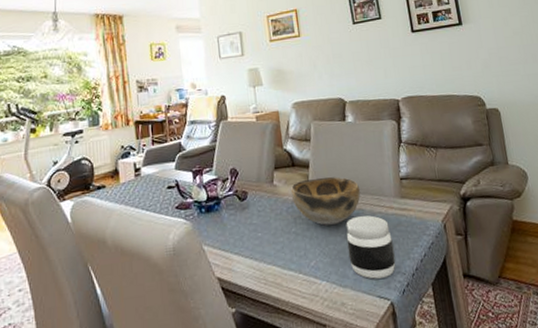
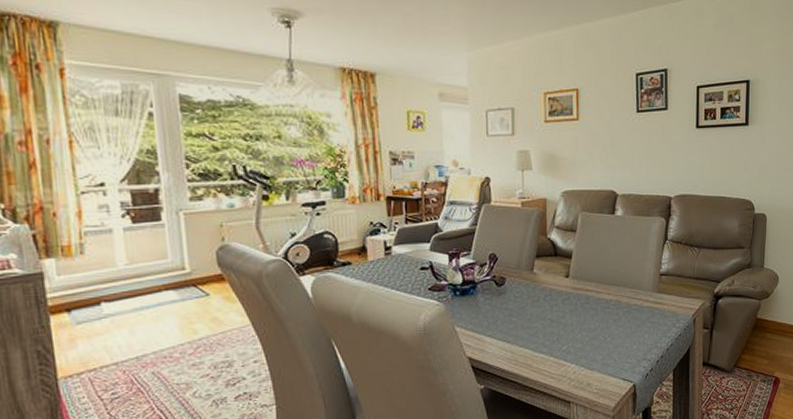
decorative bowl: present [290,176,361,225] -> none [550,268,620,314]
jar: present [346,215,396,279] -> none [600,306,643,364]

